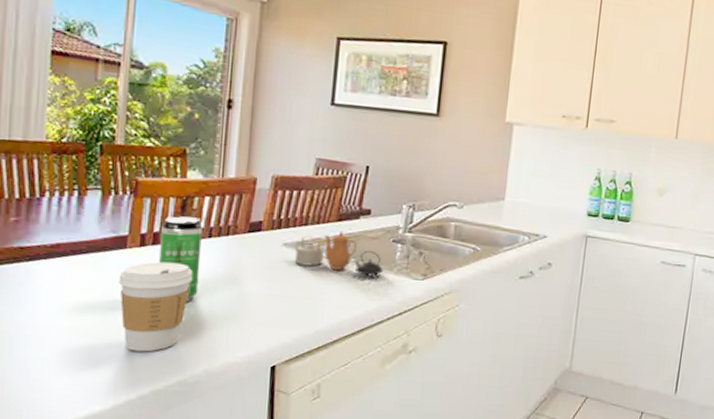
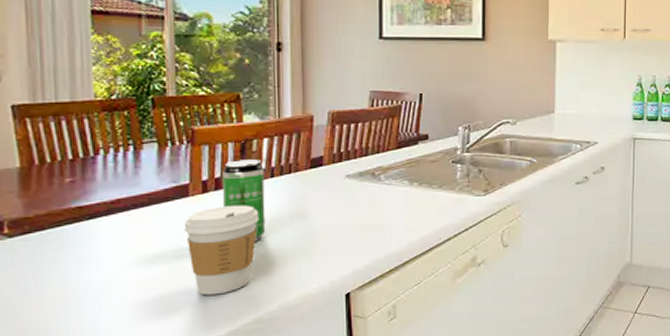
teapot: present [295,230,384,277] -> none [358,157,446,198]

